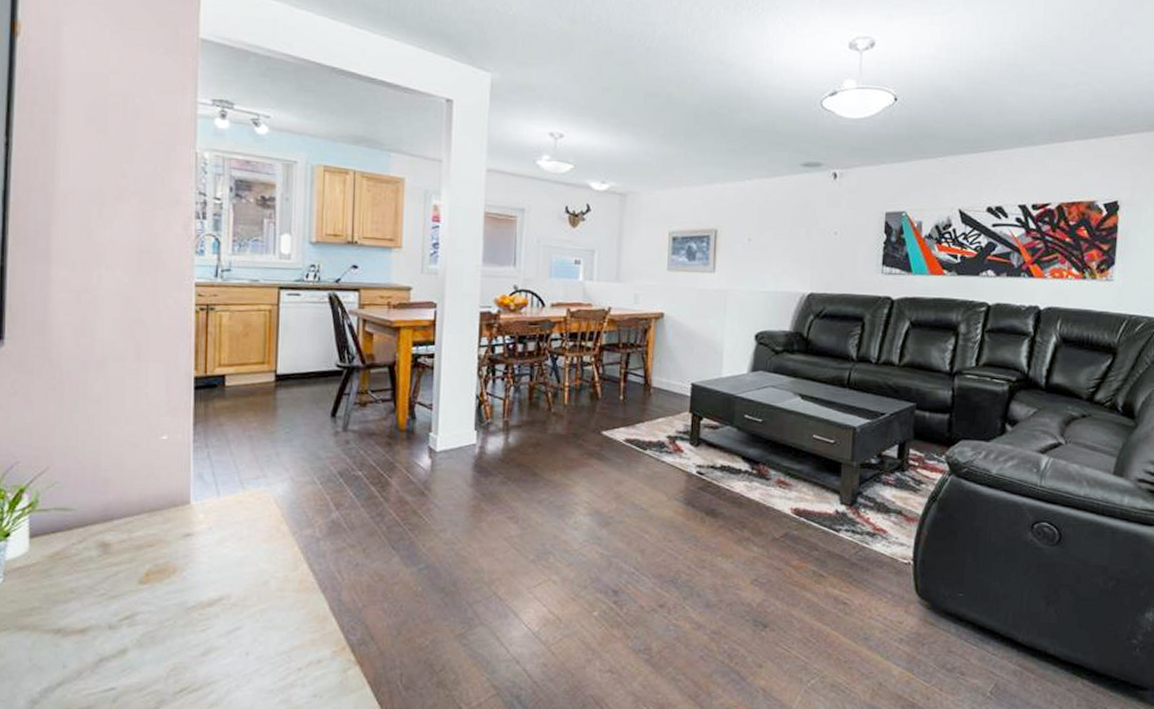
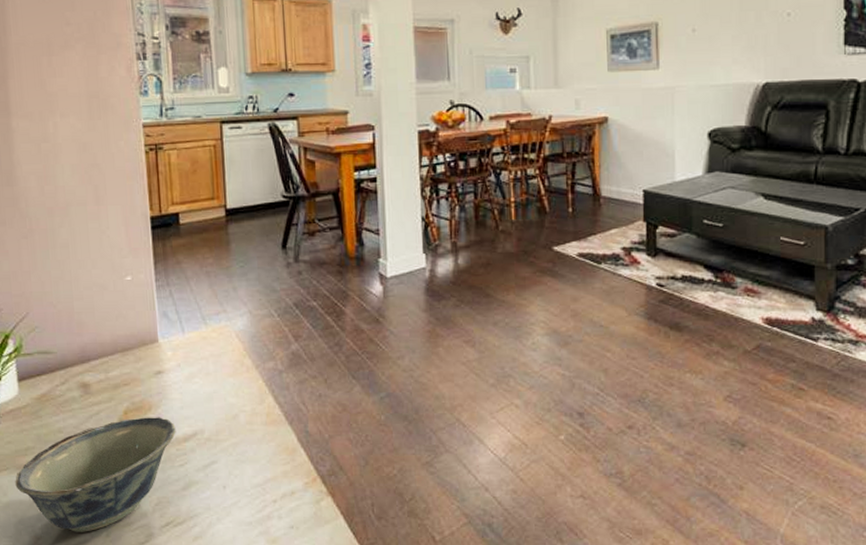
bowl: none [15,580,201,698] -> present [15,417,176,532]

